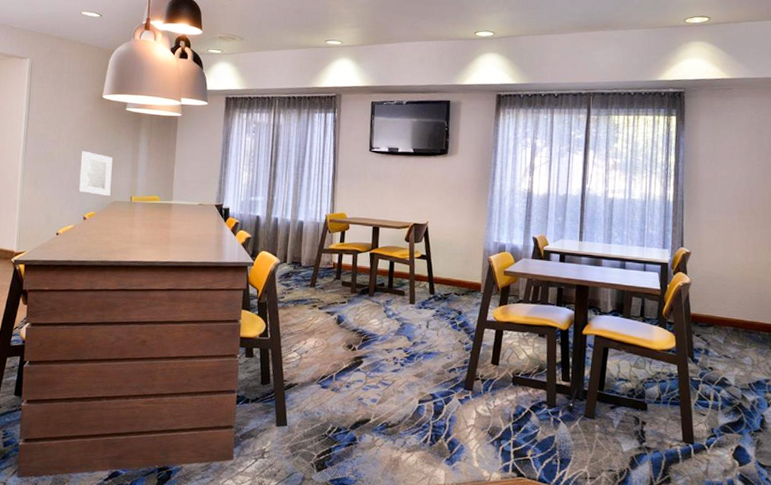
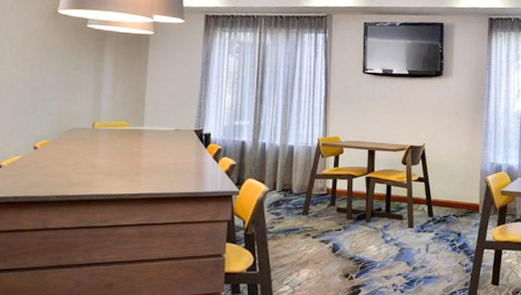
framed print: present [79,150,113,196] -> none [28,71,71,122]

